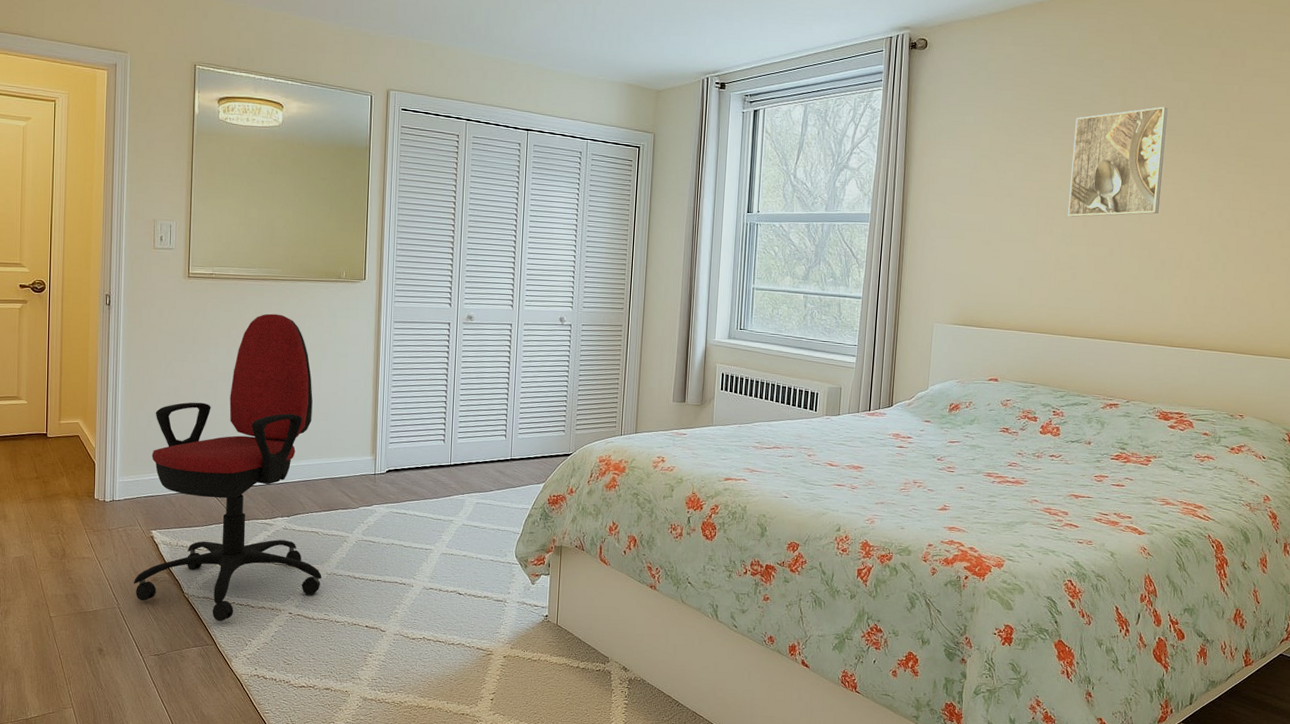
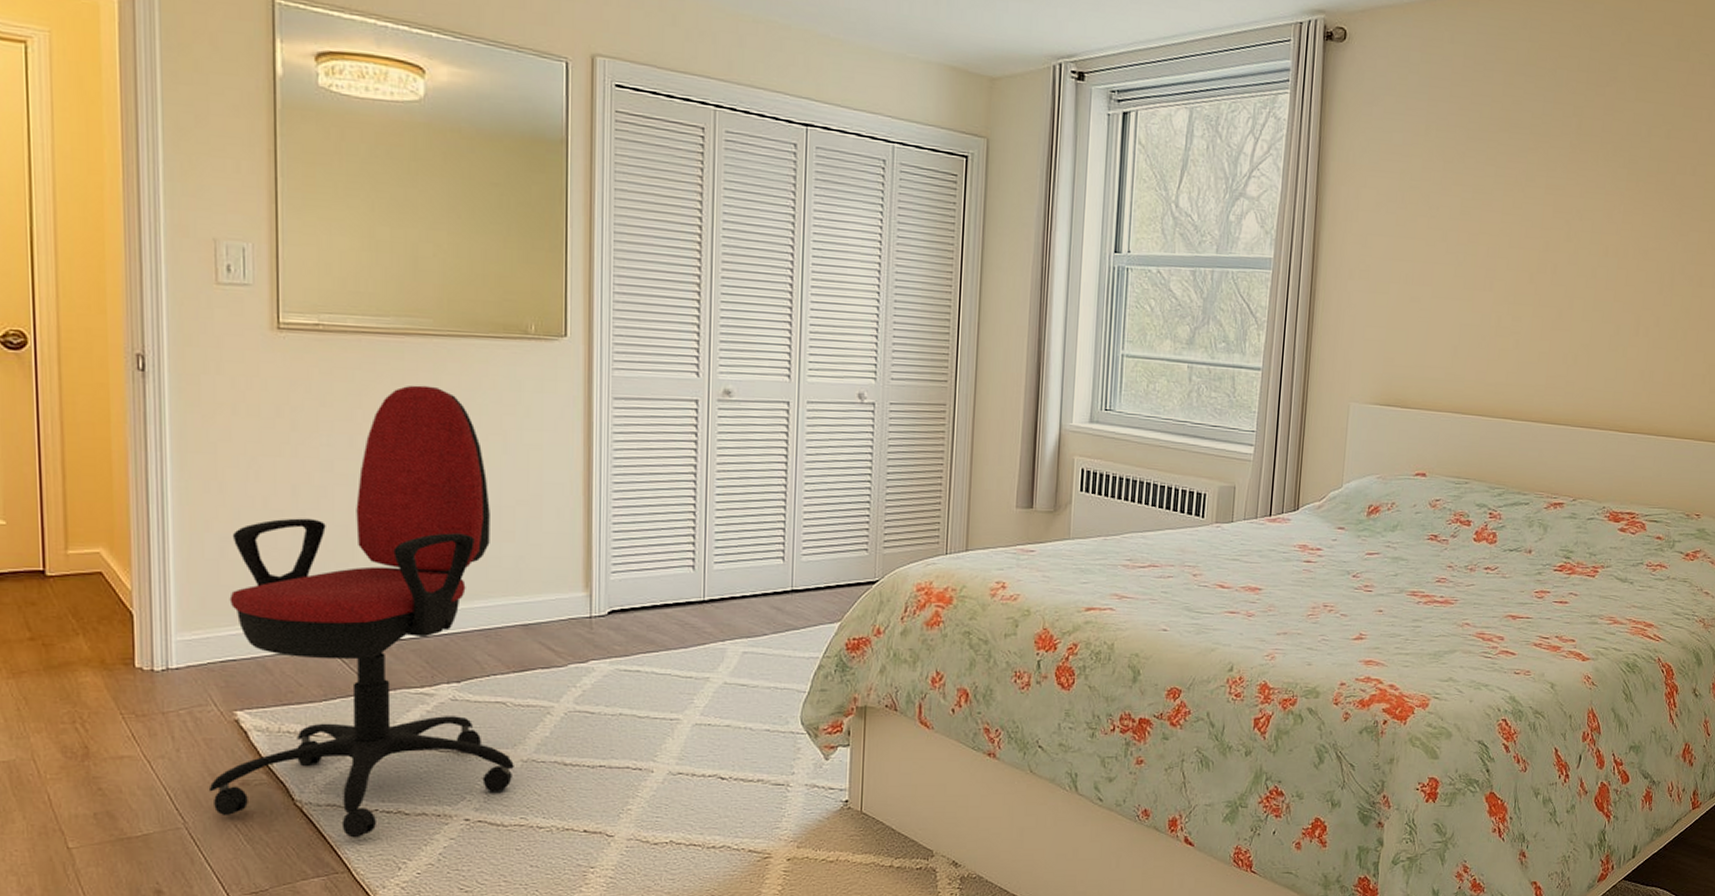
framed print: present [1068,107,1168,217] -> none [1511,133,1629,270]

